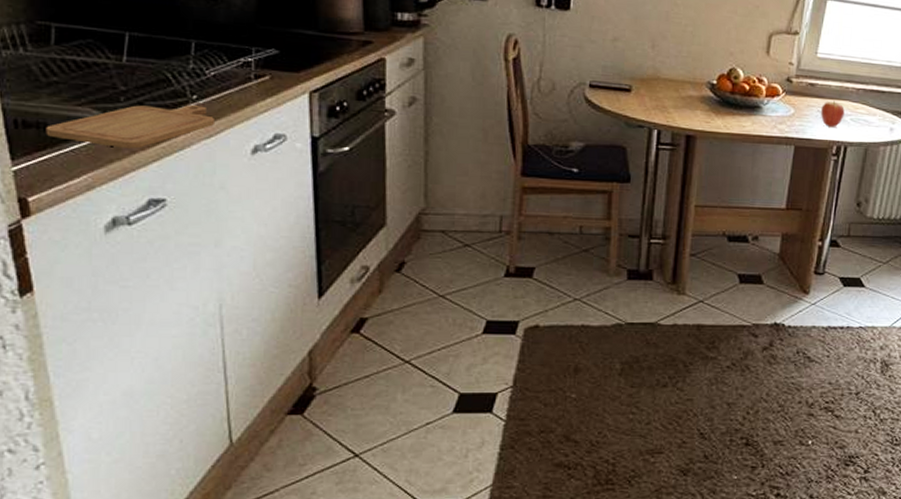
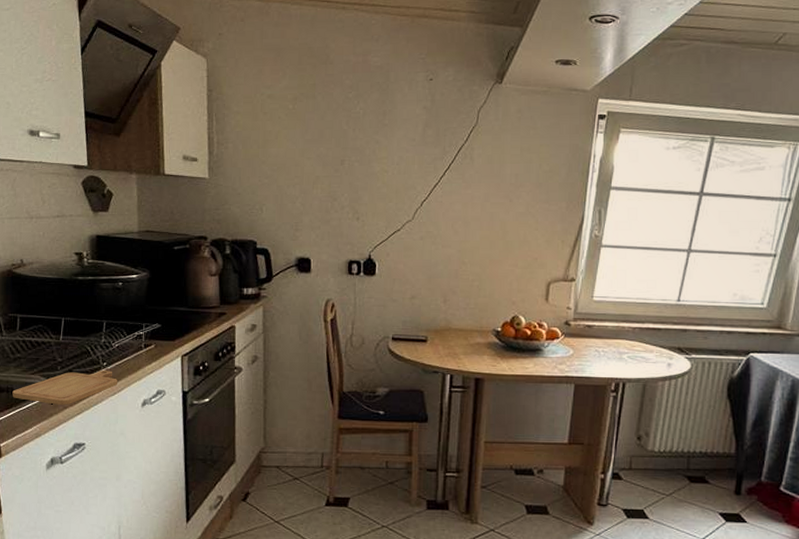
fruit: present [820,101,845,127] -> none [598,340,622,365]

